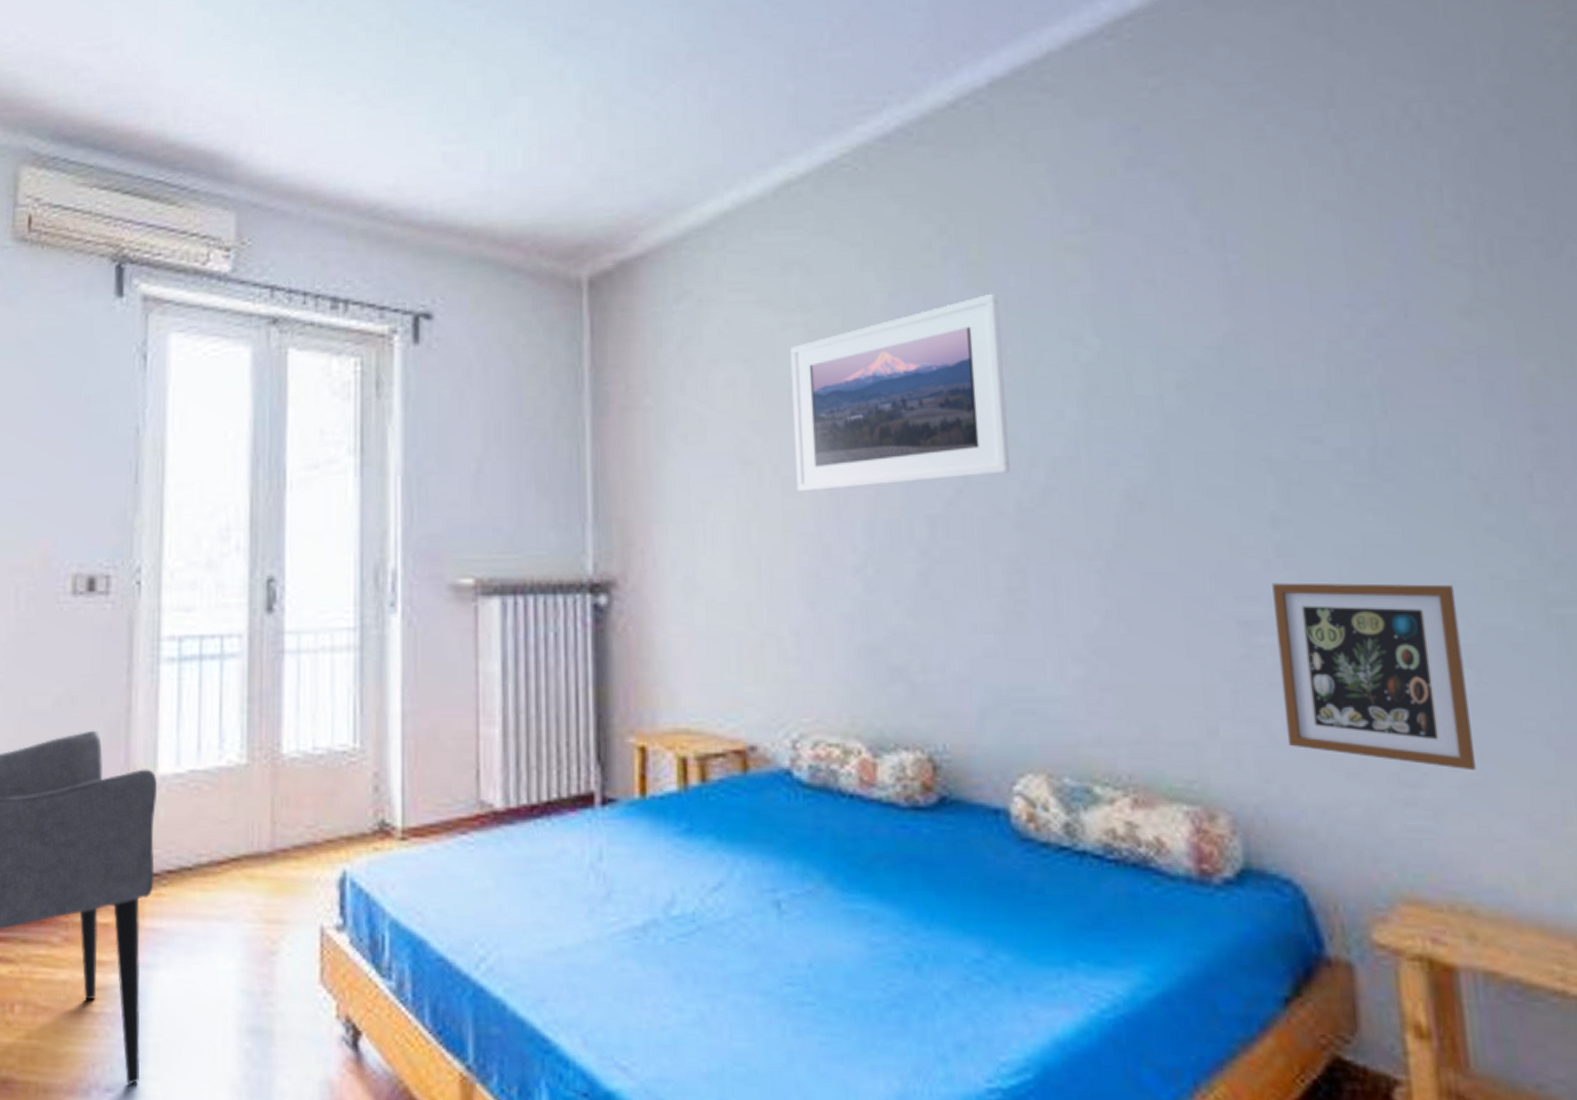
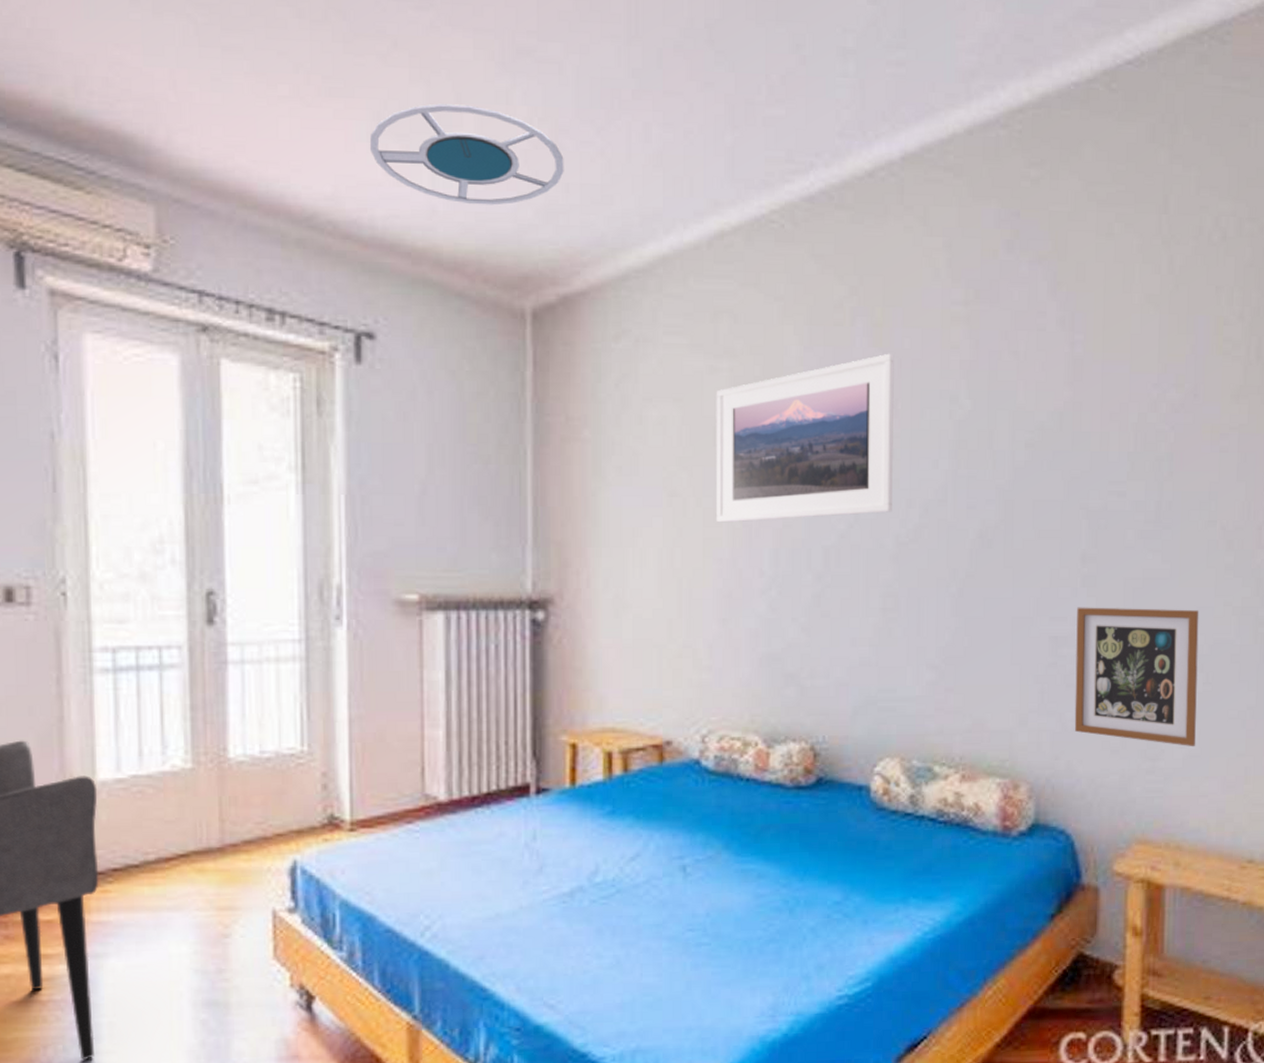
ceiling lamp: none [429,88,619,181] -> present [369,103,564,205]

